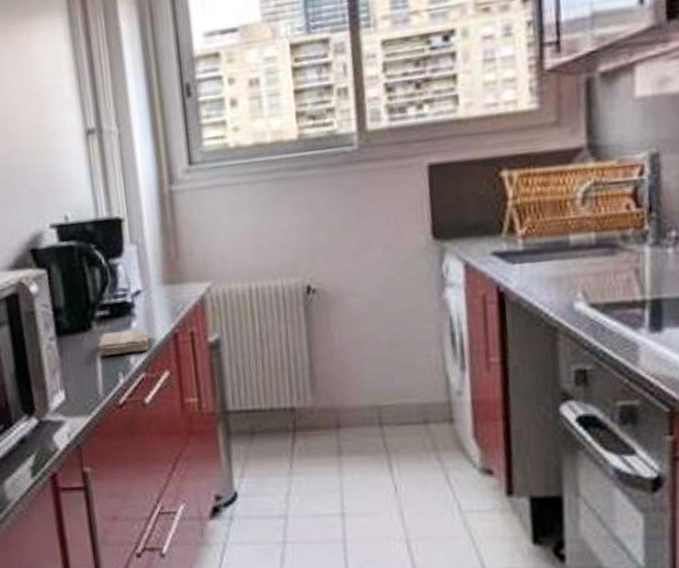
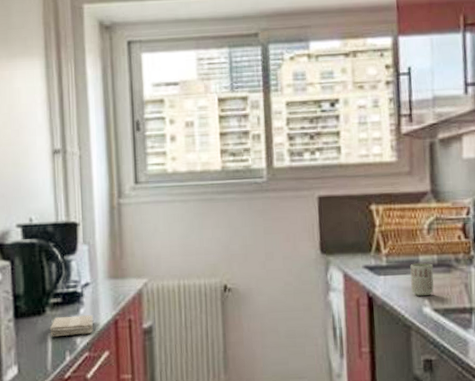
cup: none [556,244,591,288] -> present [410,263,434,297]

